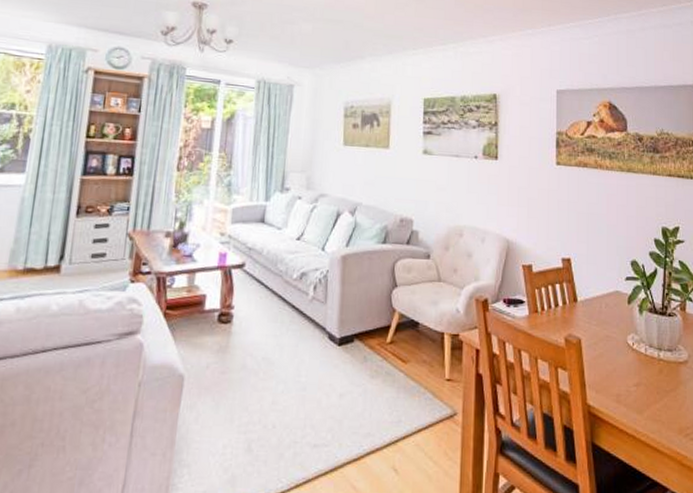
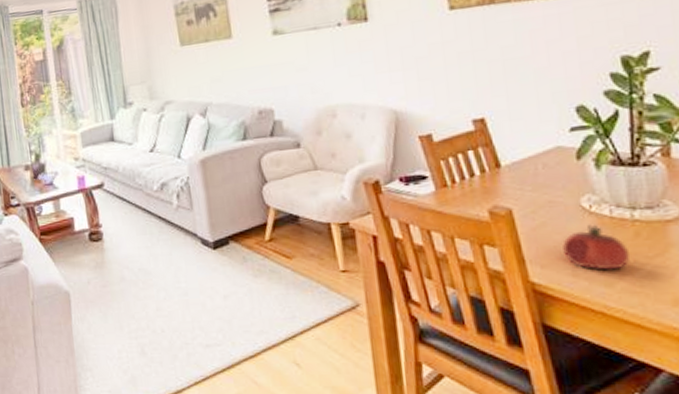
fruit: none [612,359,655,400] -> present [563,224,631,270]

